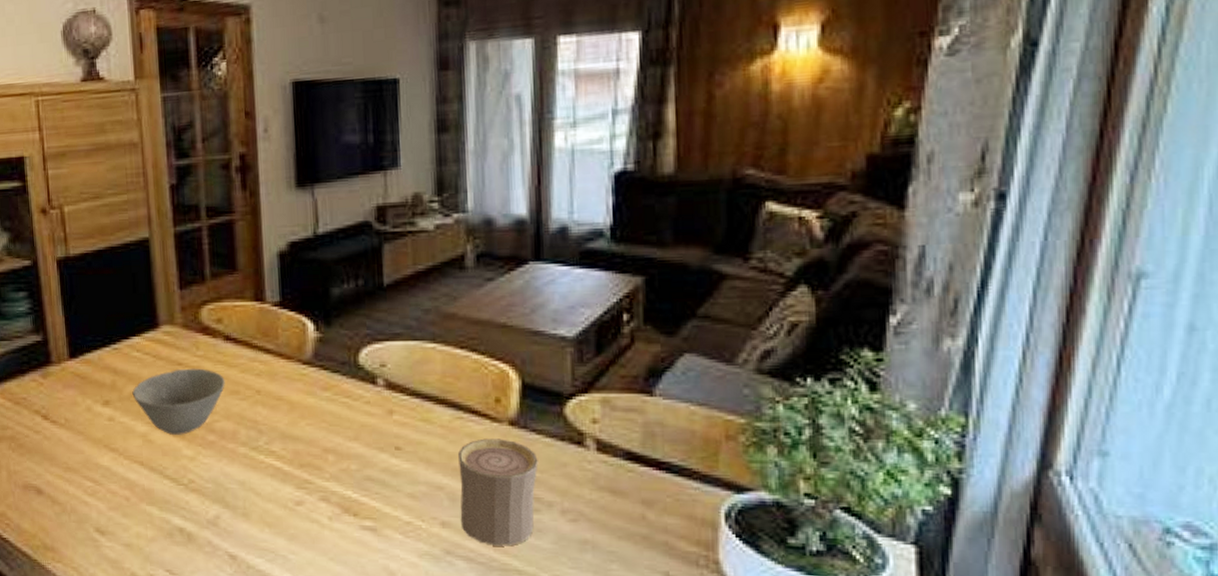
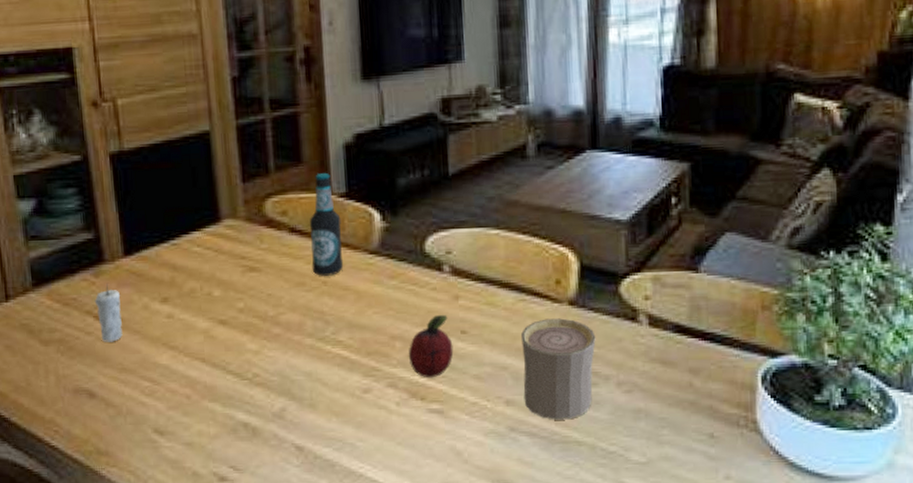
candle: none [42,385,68,442] -> present [94,284,123,342]
bowl: present [132,368,225,435] -> none [192,261,291,330]
bottle: none [243,280,277,385] -> present [309,172,344,276]
fruit: none [341,430,387,494] -> present [408,315,454,378]

